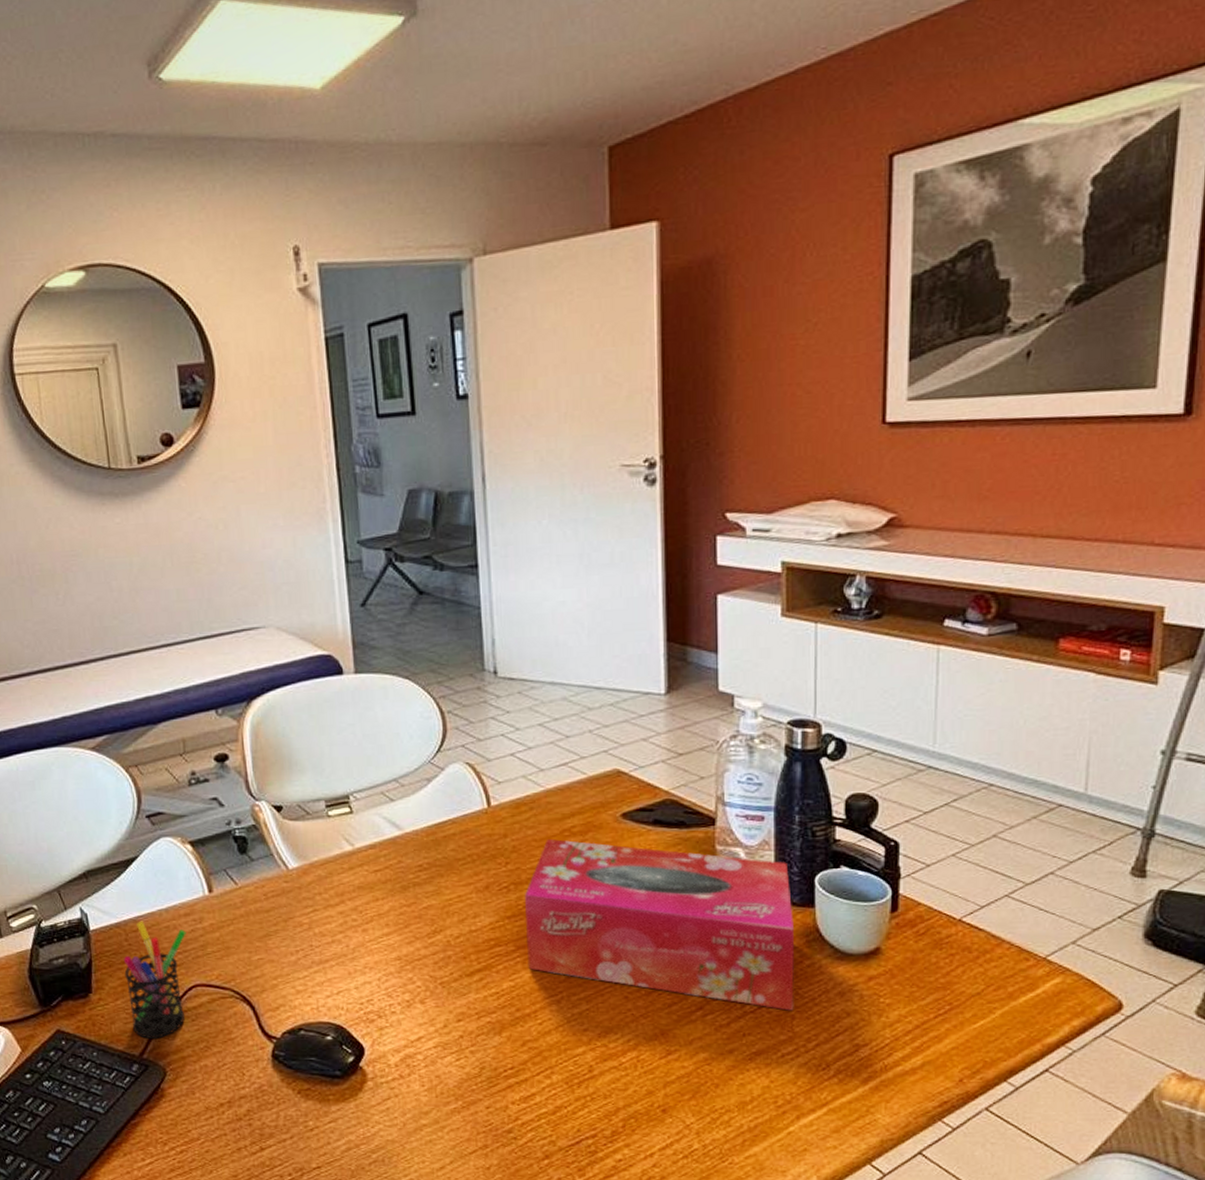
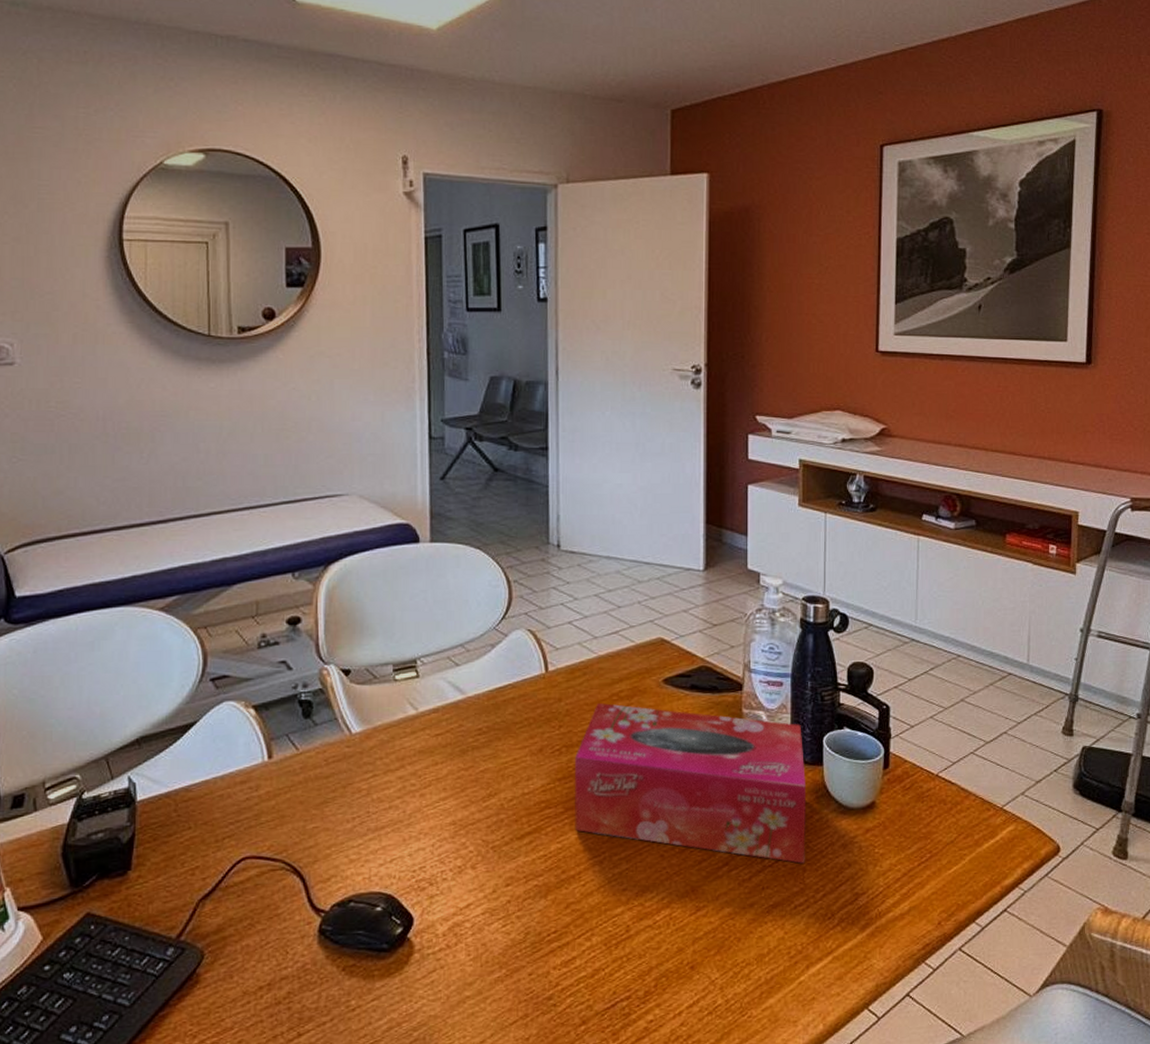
pen holder: present [123,920,186,1039] -> none [169,789,241,918]

